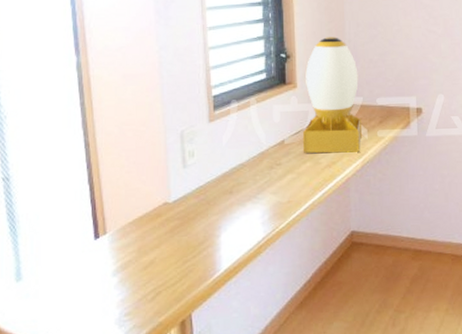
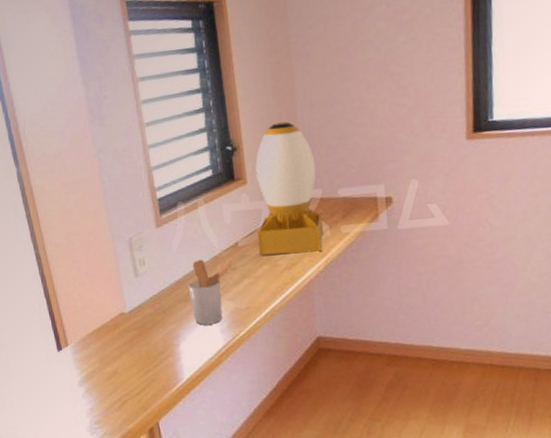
utensil holder: none [233,154,278,217] -> present [187,259,232,325]

